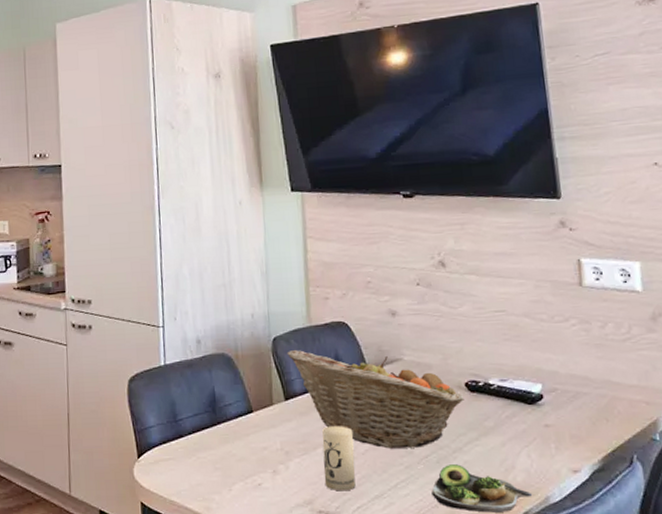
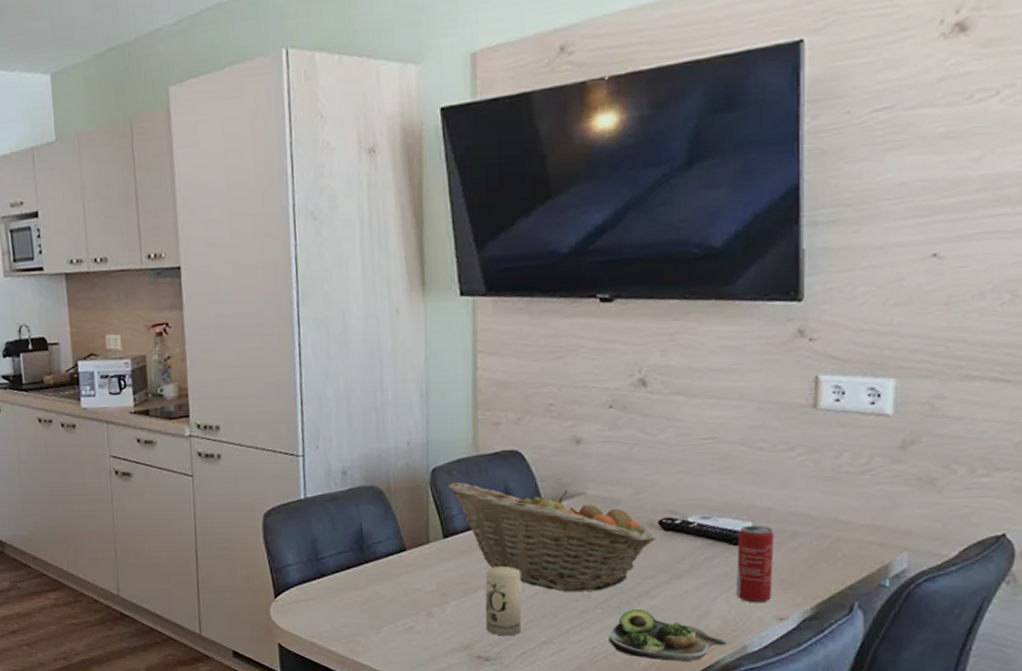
beverage can: none [531,386,565,457] -> present [735,525,774,603]

